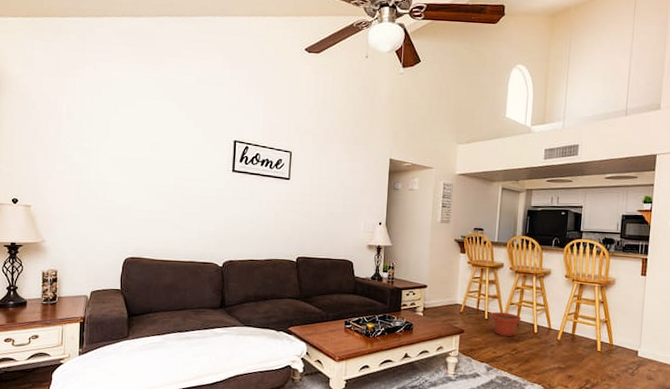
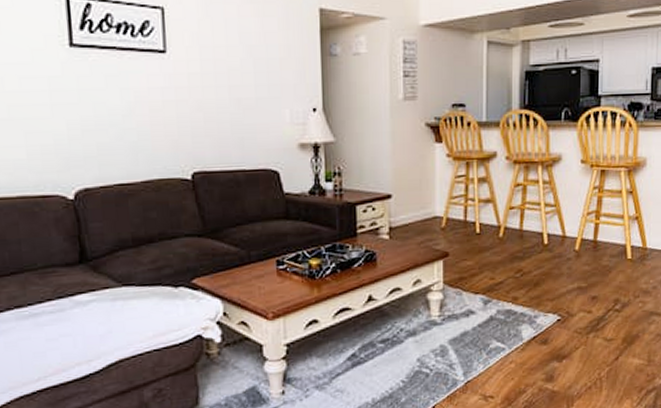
plant pot: present [491,311,522,337] -> none [484,220,526,255]

